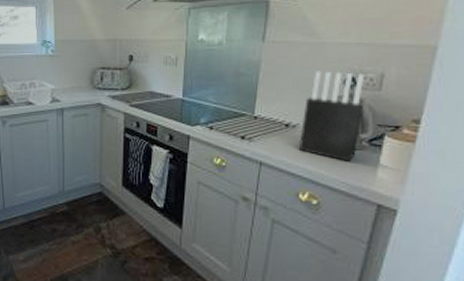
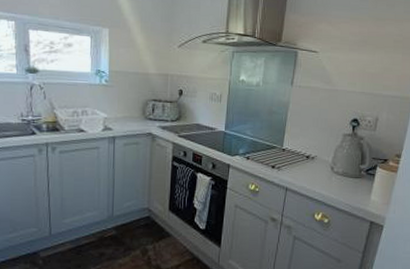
knife block: present [298,71,365,162] -> none [315,113,365,187]

